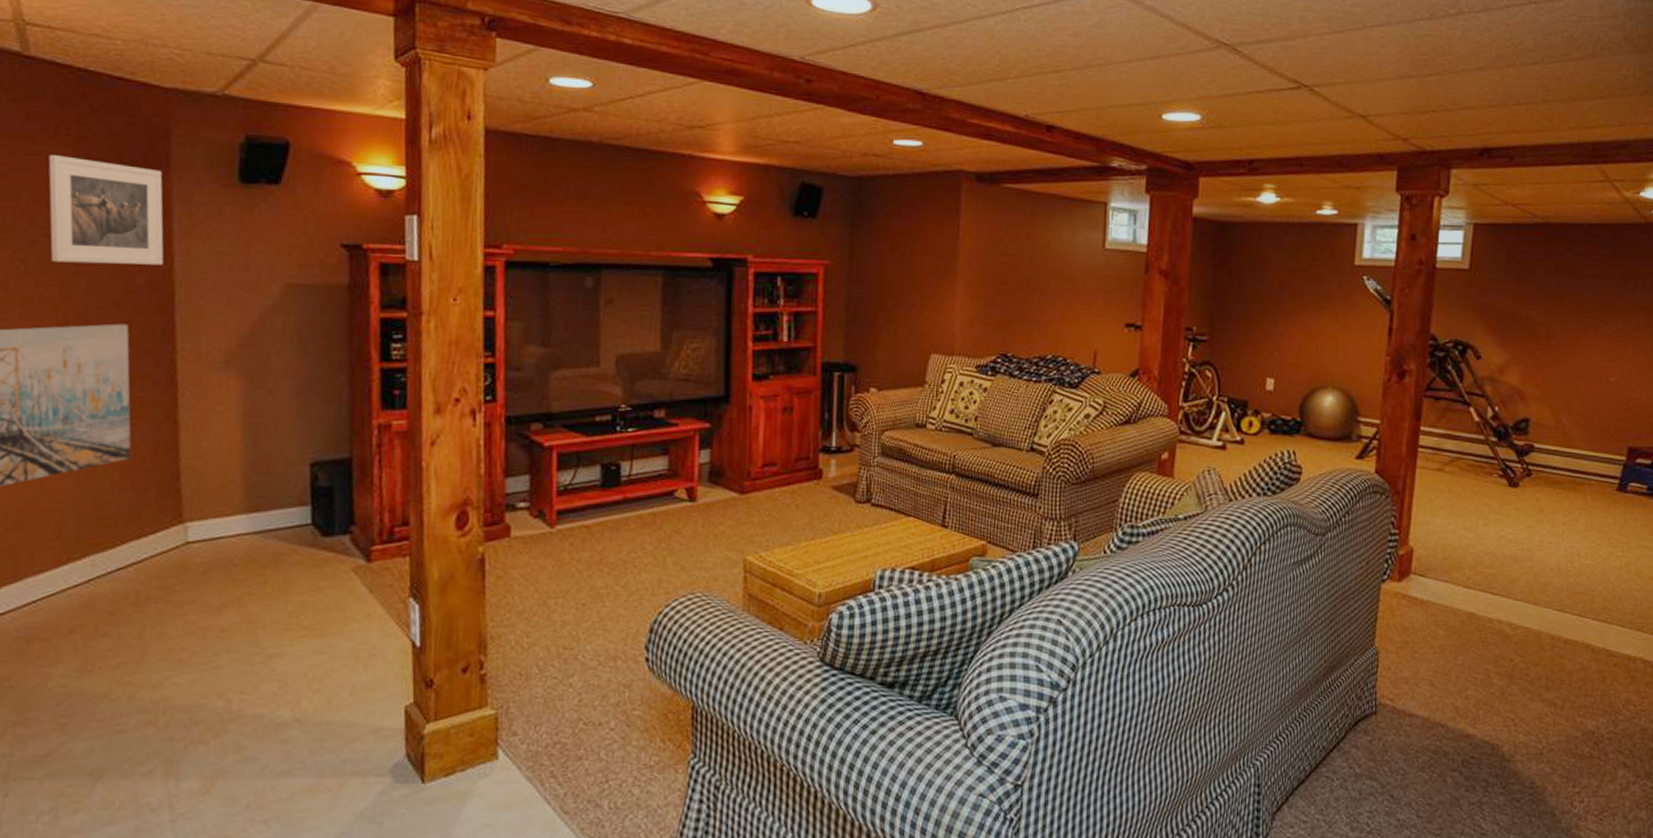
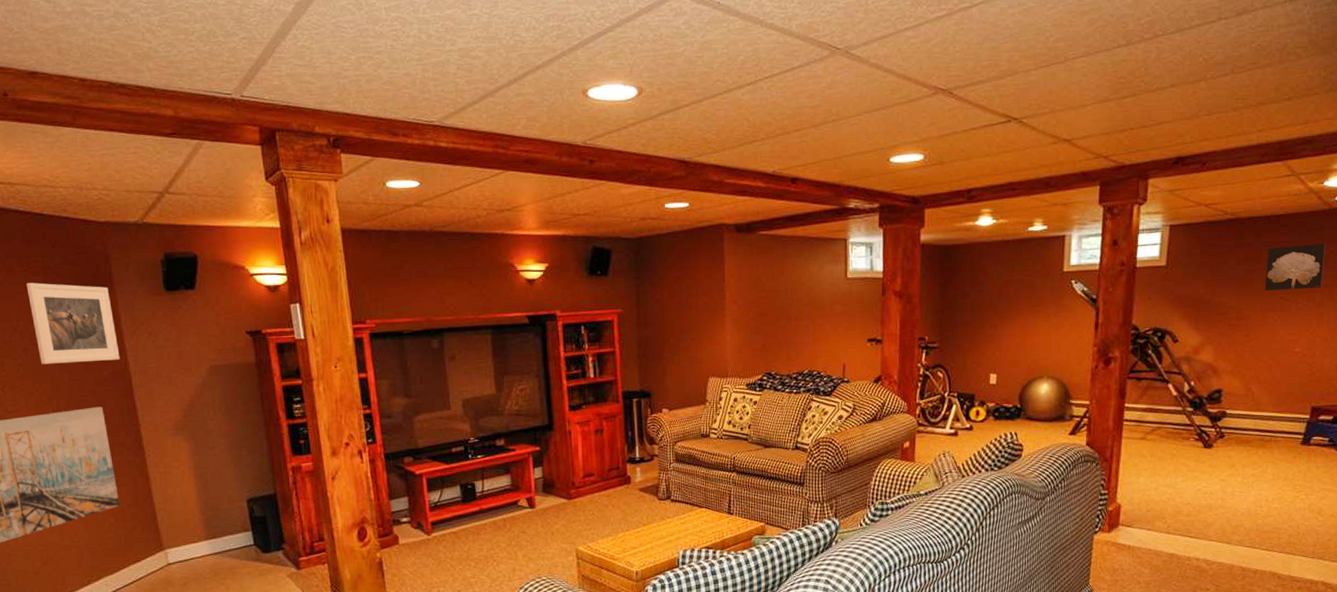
wall art: none [1577,259,1643,311] -> present [1265,243,1326,291]

